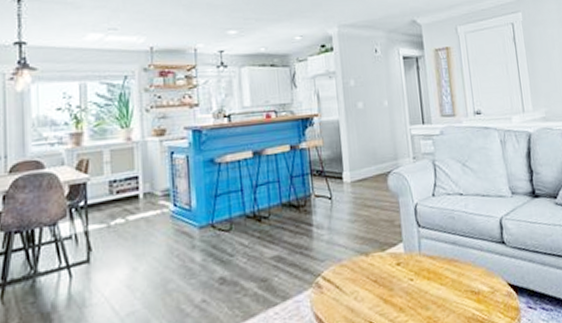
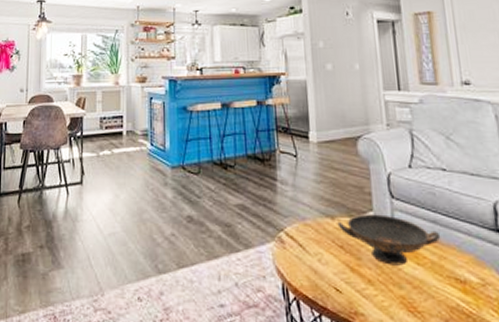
decorative bowl: none [371,243,460,291] -> present [337,214,441,266]

